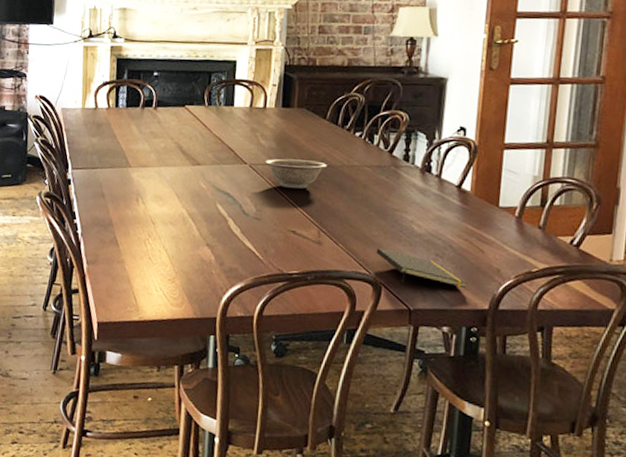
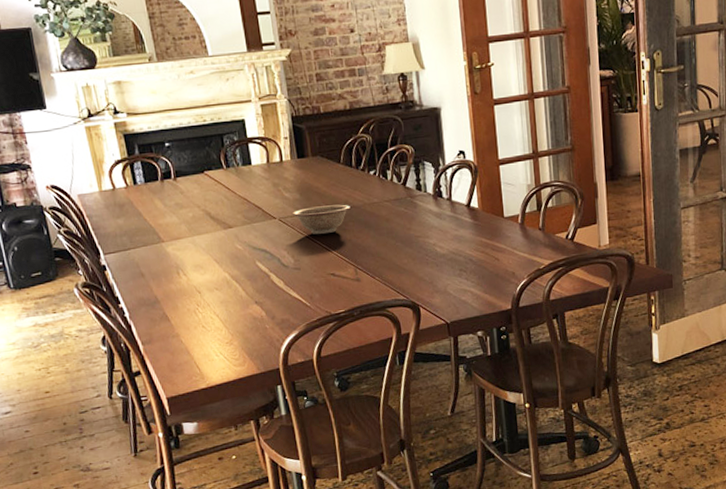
notepad: present [376,248,467,289] -> none [409,273,490,304]

